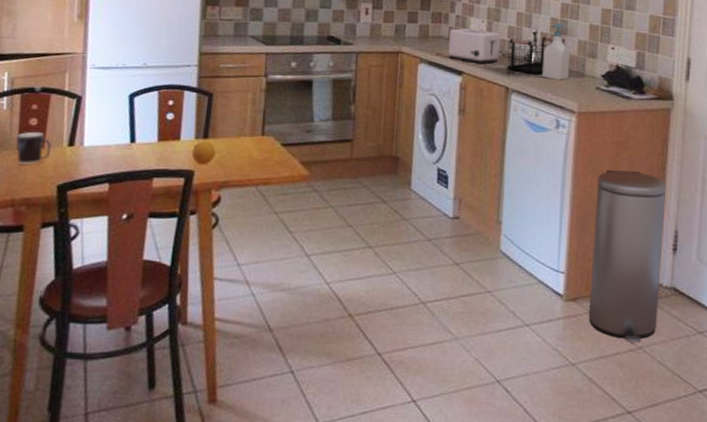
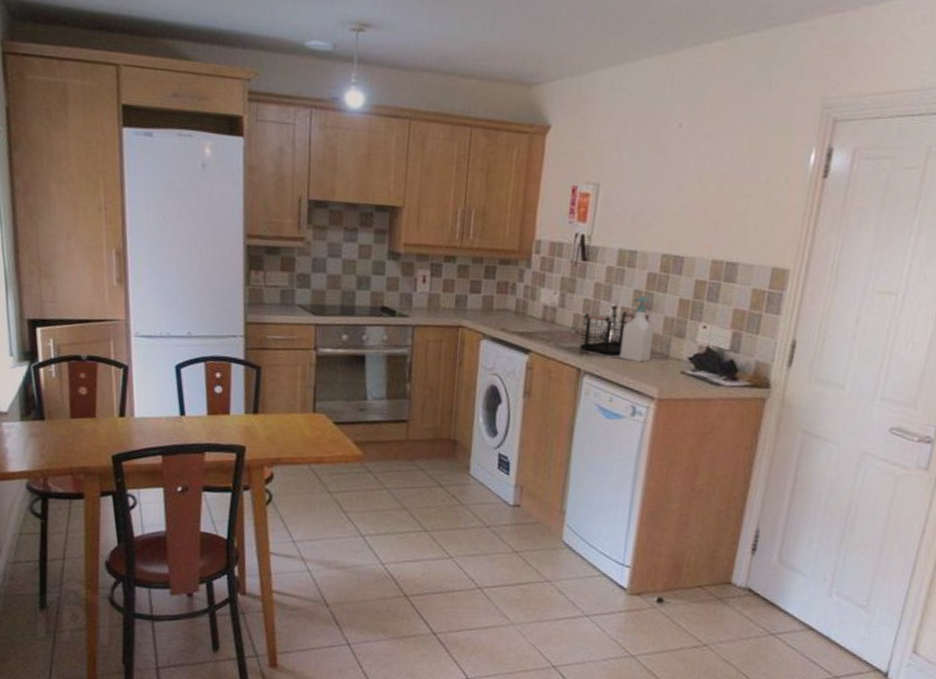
mug: present [16,131,52,166] -> none [68,400,103,435]
fruit: present [191,140,216,165] -> none [242,415,267,441]
toaster: present [448,28,500,64] -> none [514,300,574,342]
pedal bin: present [588,170,667,343] -> none [652,463,752,640]

